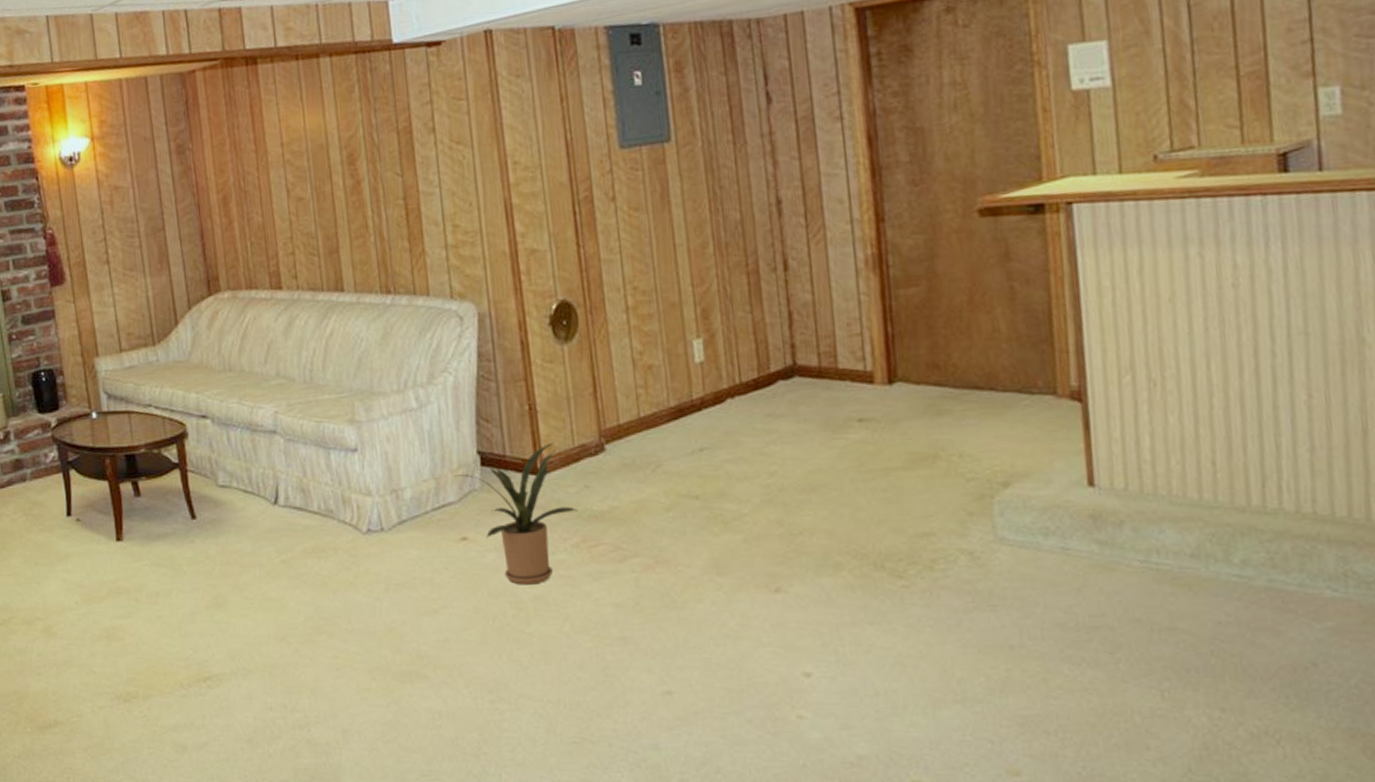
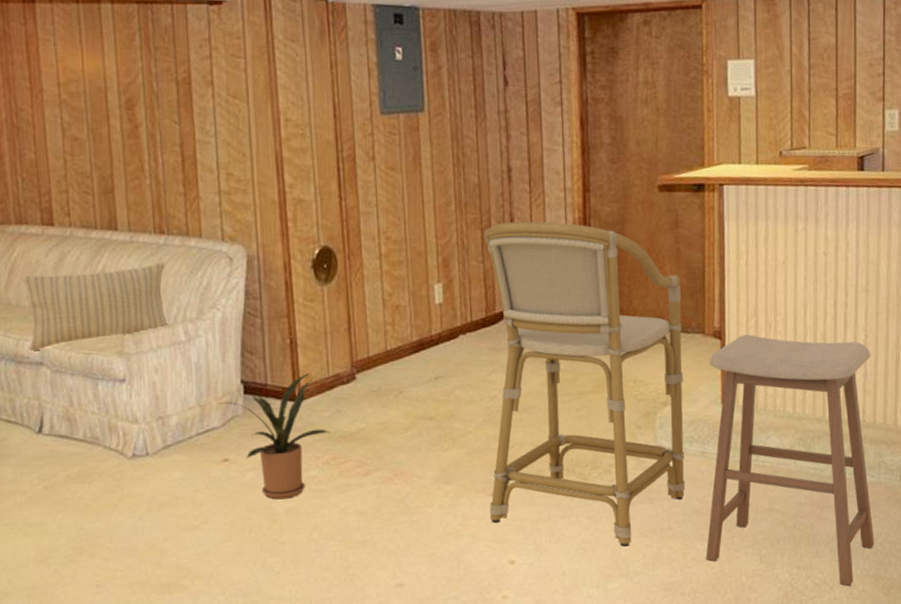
pillow: none [254,324,400,420] -> present [22,263,170,352]
bar stool: none [751,261,1042,665] -> present [484,221,686,547]
bar stool: none [1064,395,1345,741] -> present [706,334,874,586]

